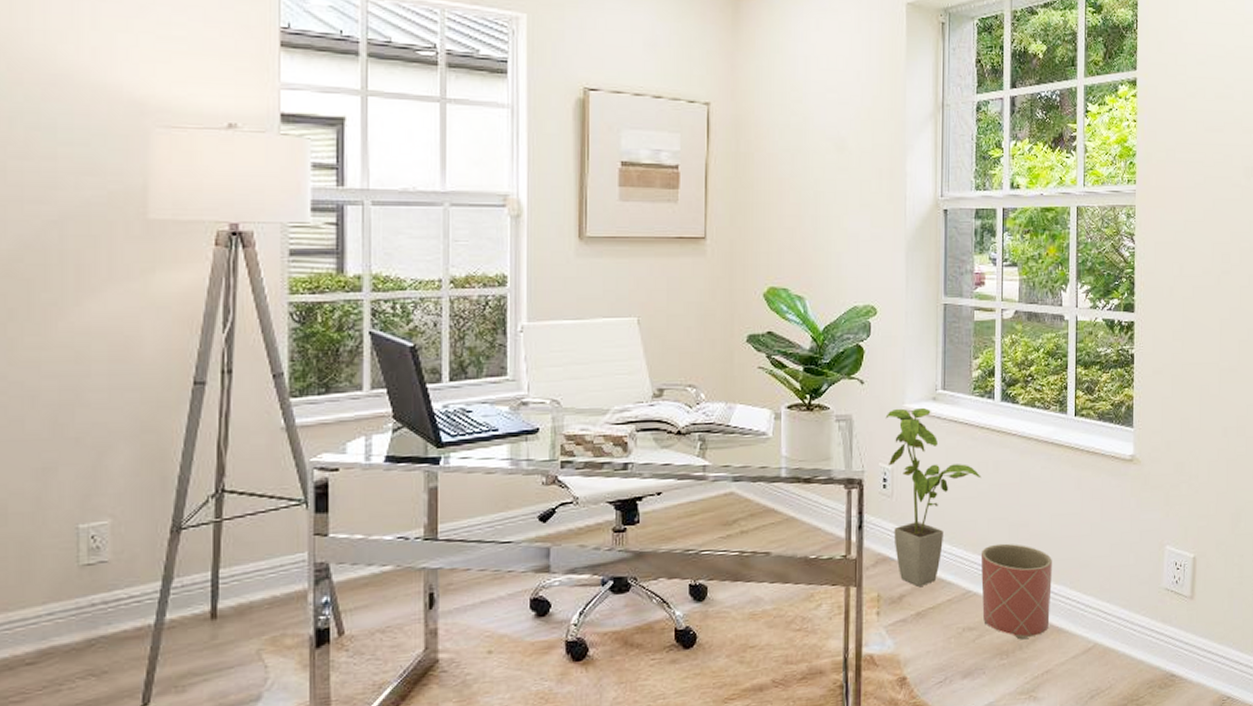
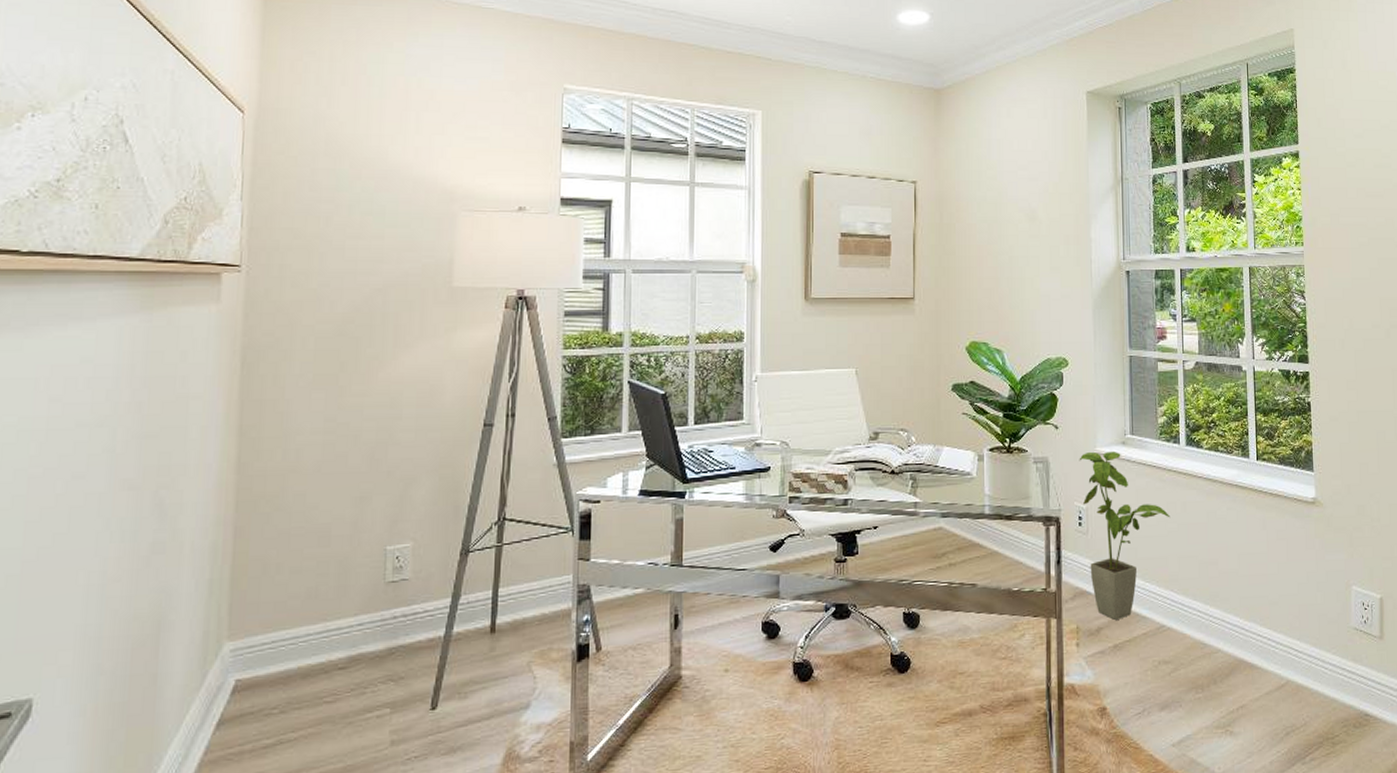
planter: present [980,543,1052,639] -> none [1172,580,1243,674]

